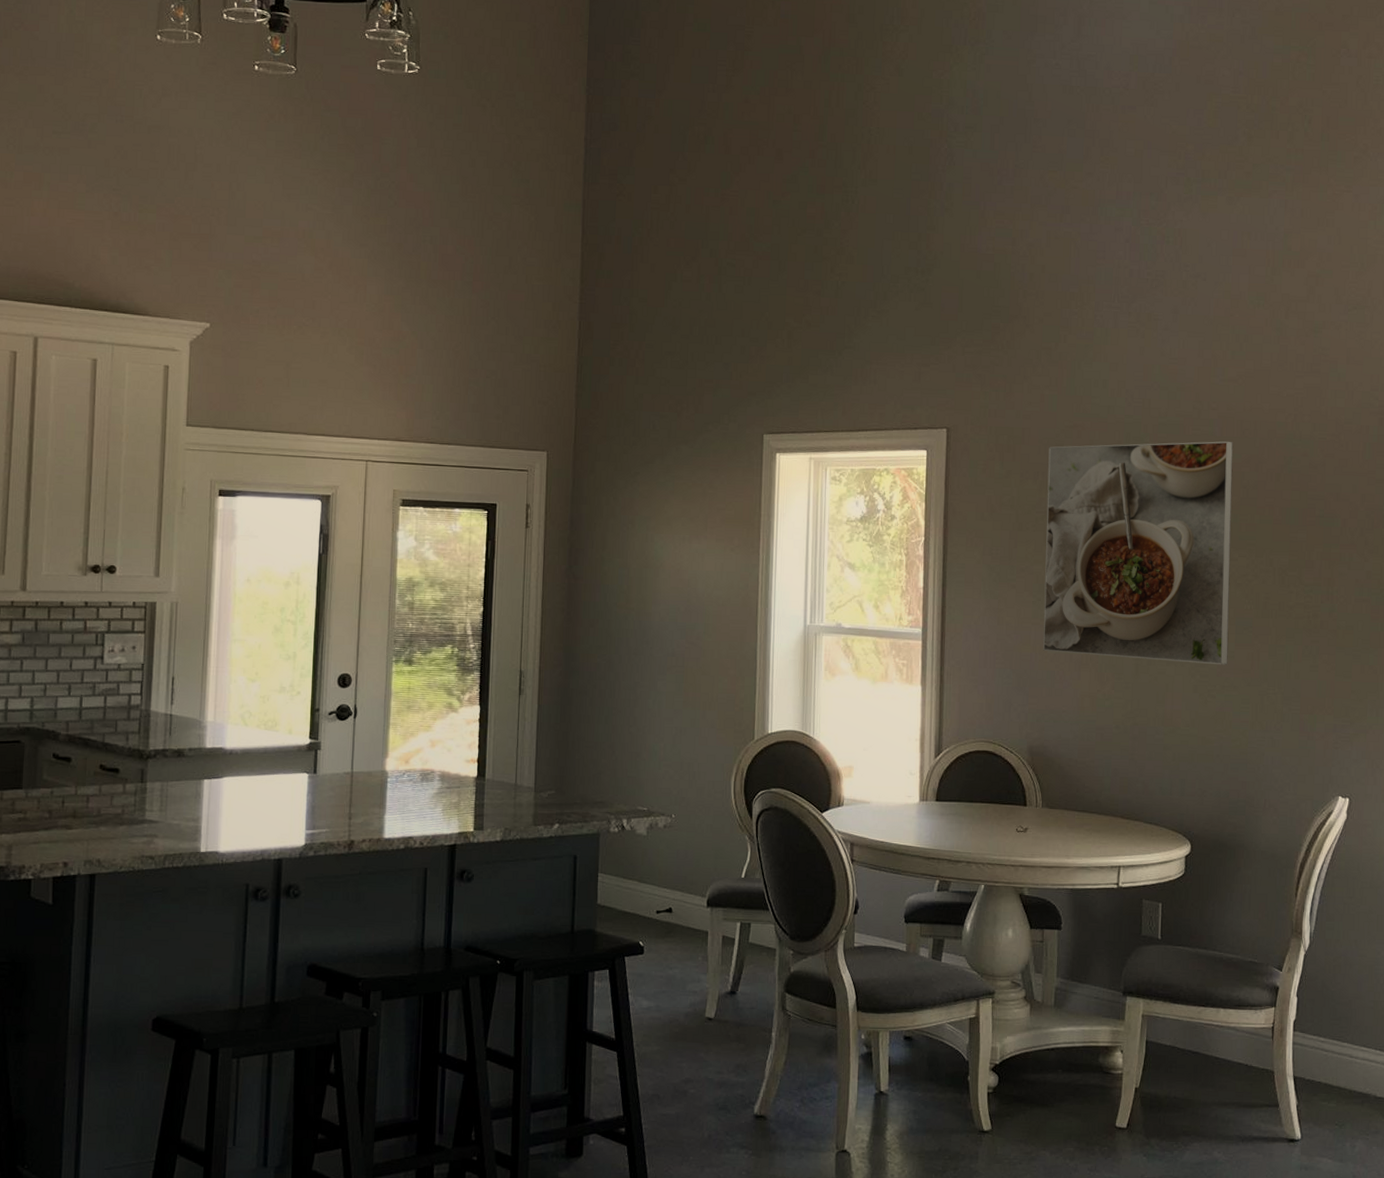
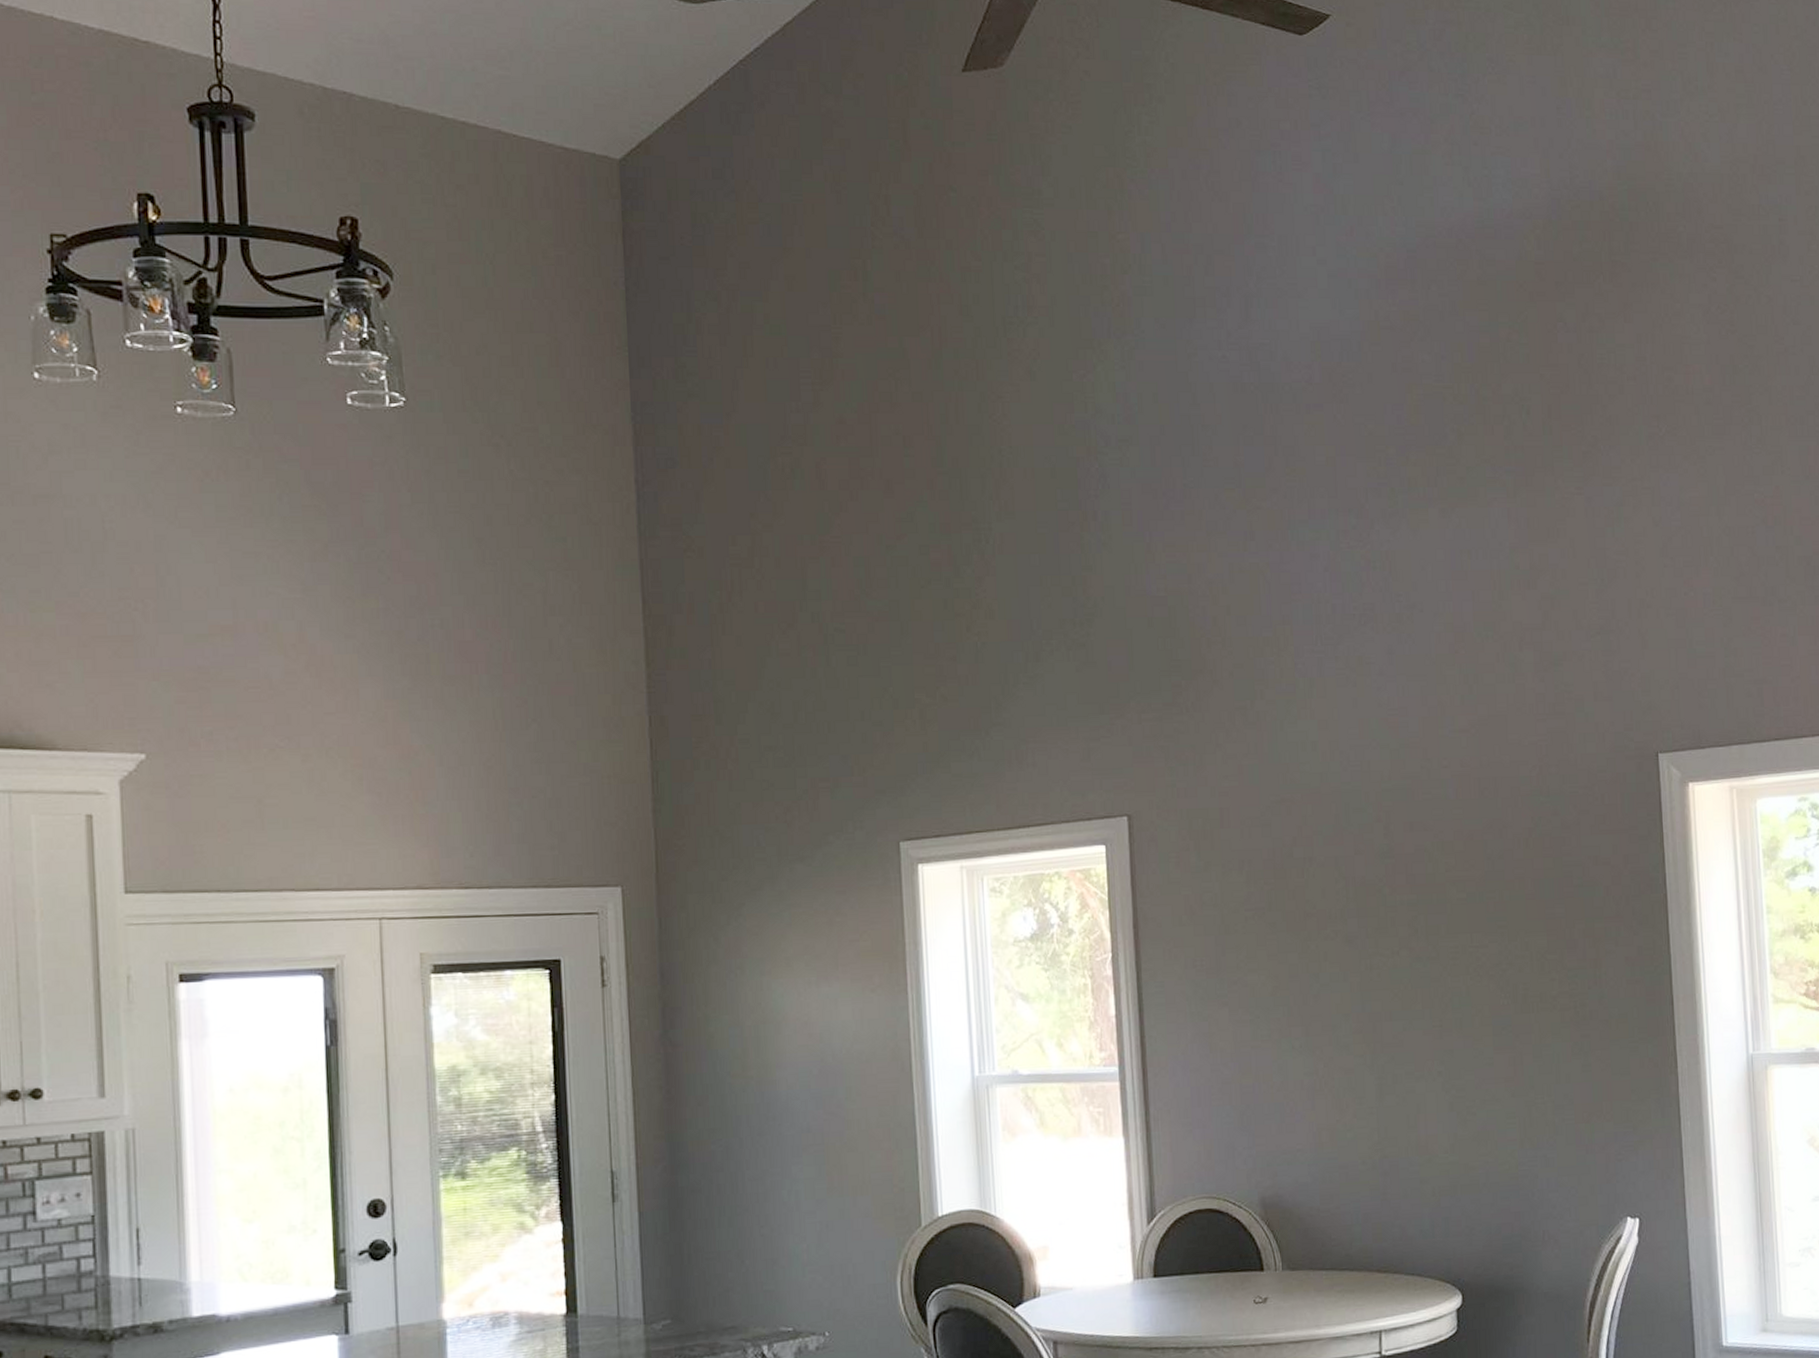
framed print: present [1042,441,1234,665] -> none [1253,804,1487,1080]

